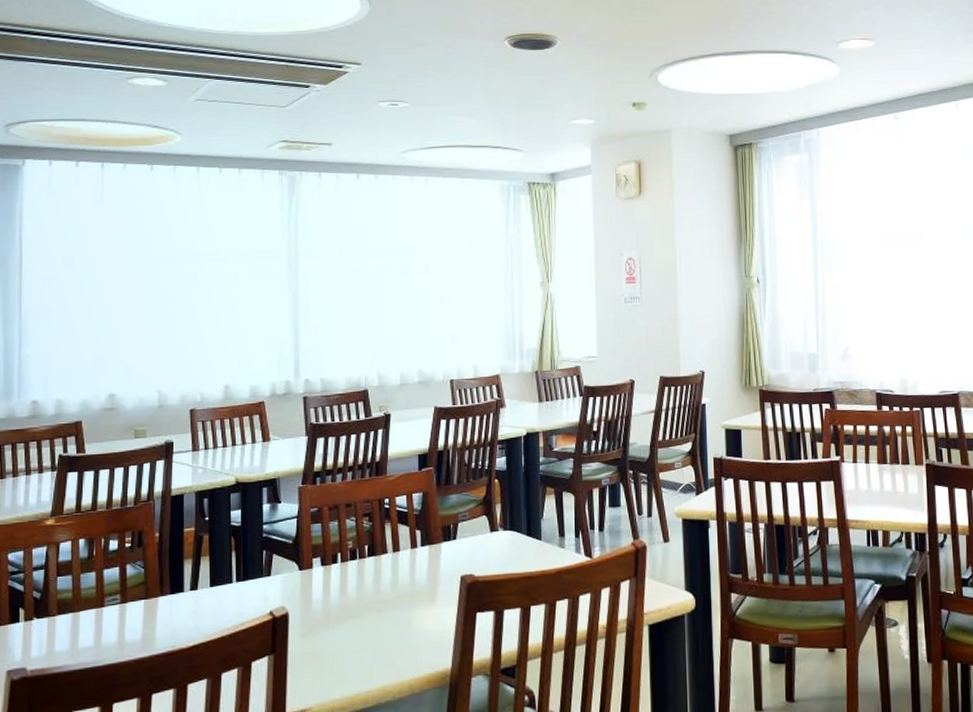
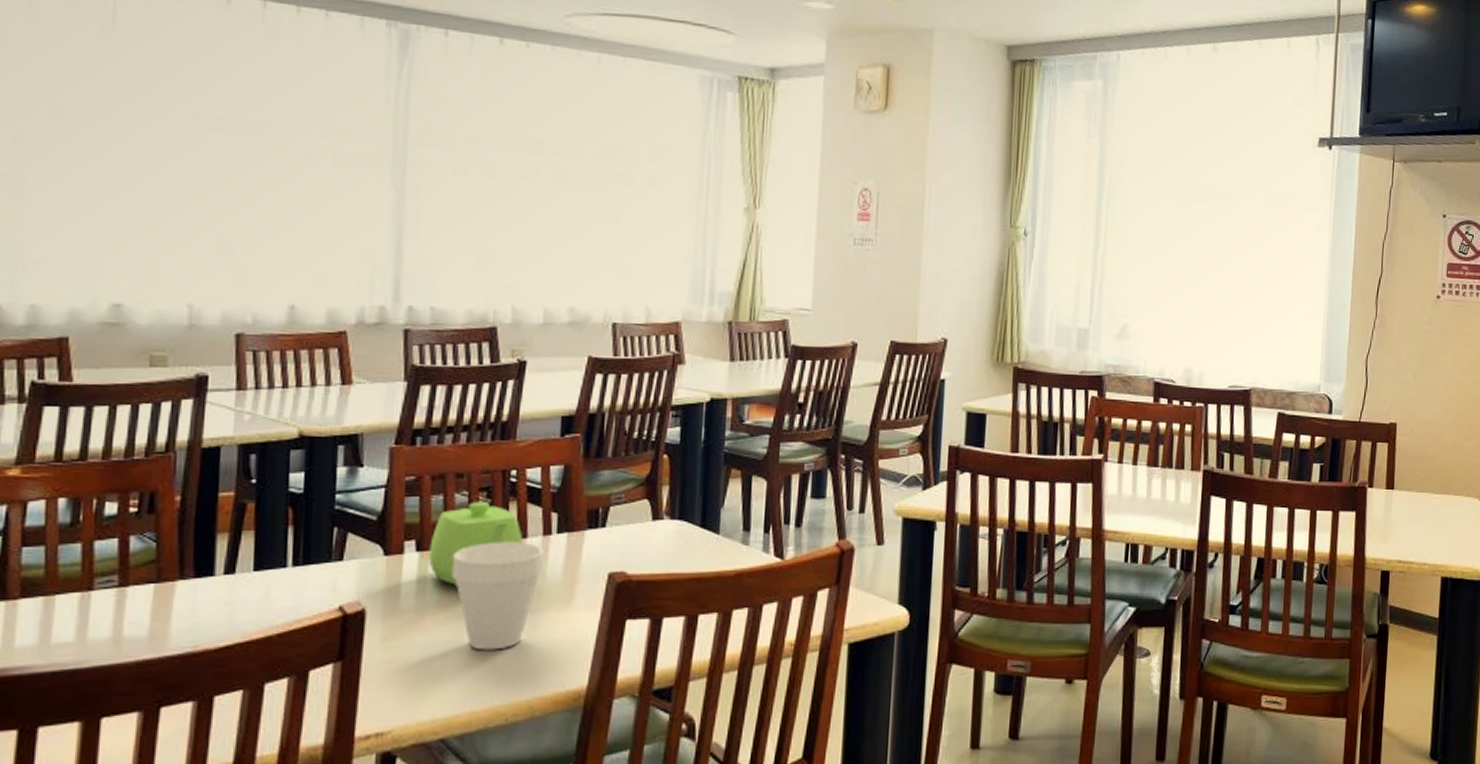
teapot: none [330,525,397,593] -> present [428,502,523,587]
cup: none [347,554,414,642] -> present [451,541,545,651]

